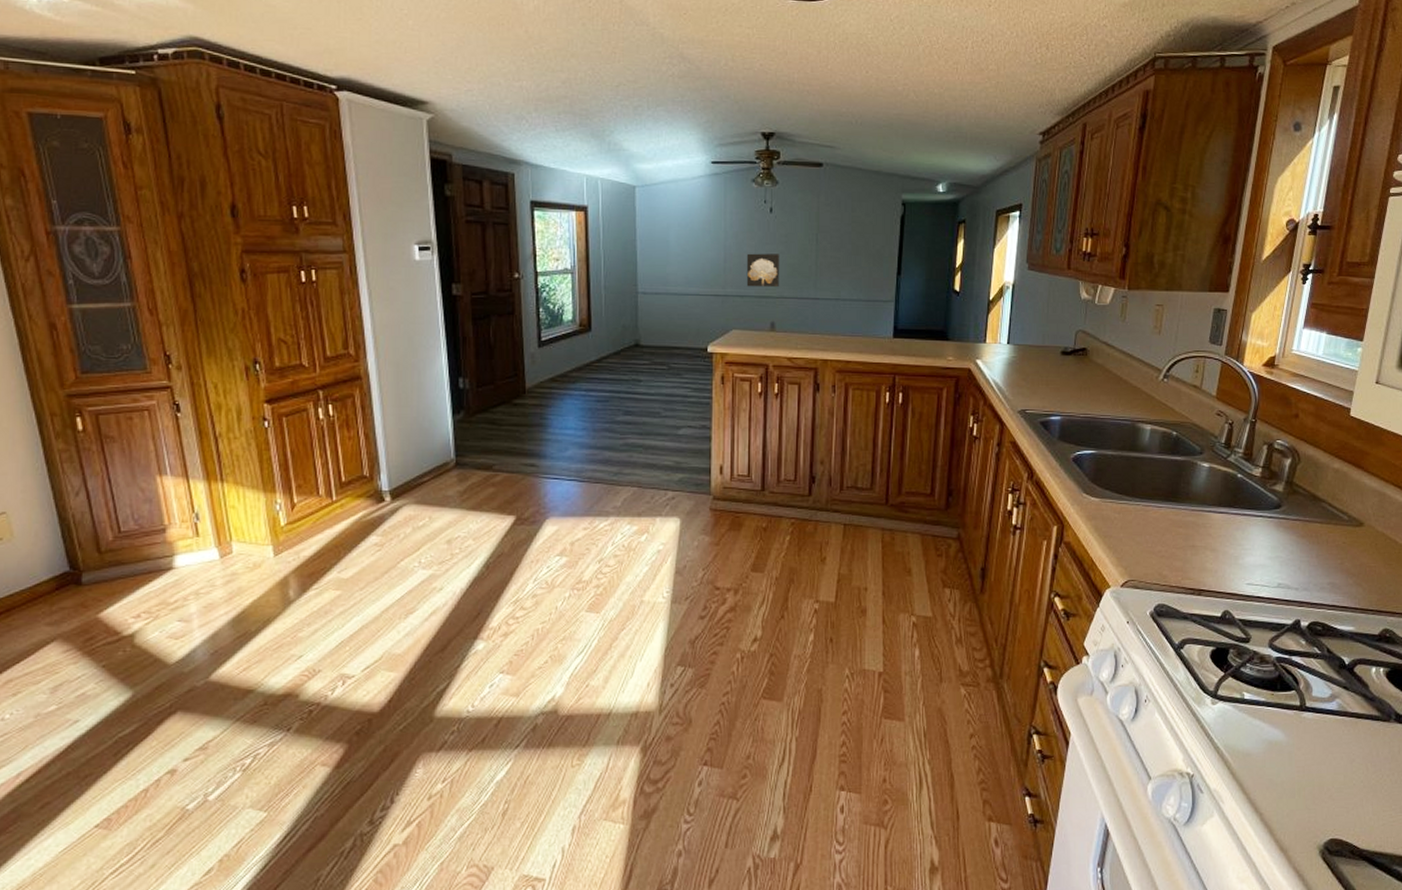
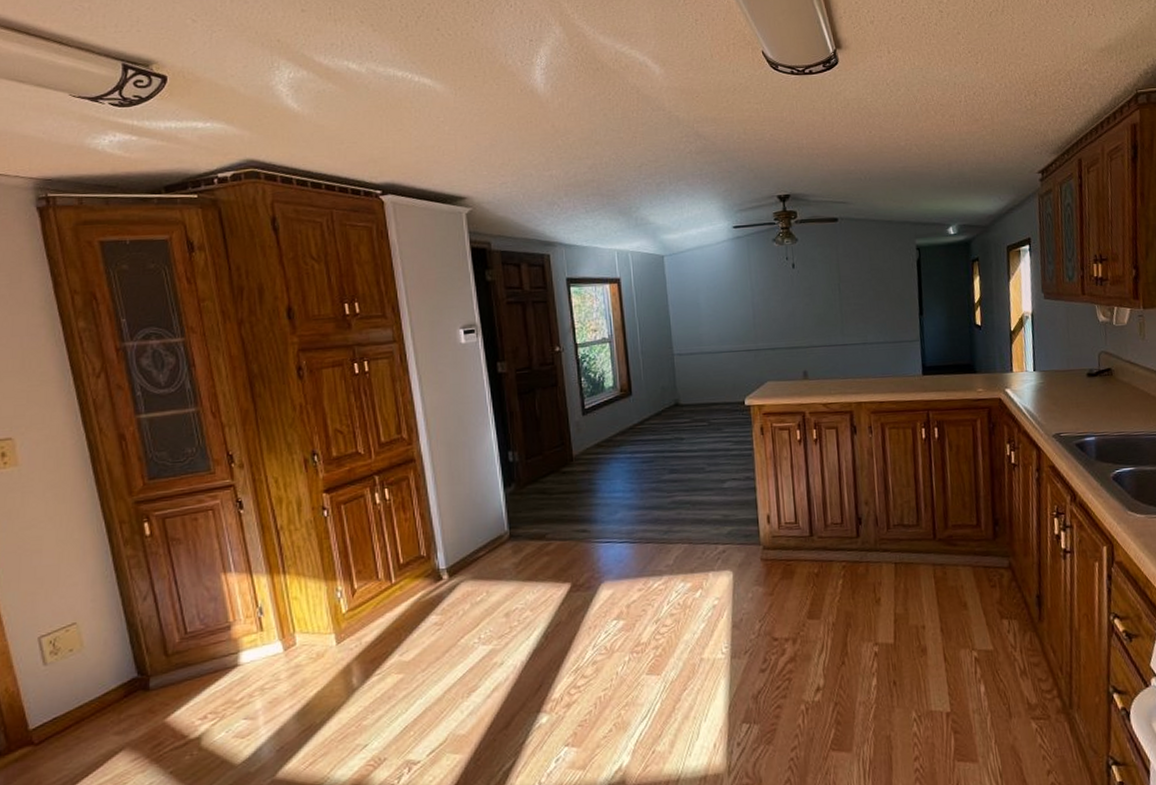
wall art: present [746,253,779,288] -> none [774,306,808,340]

